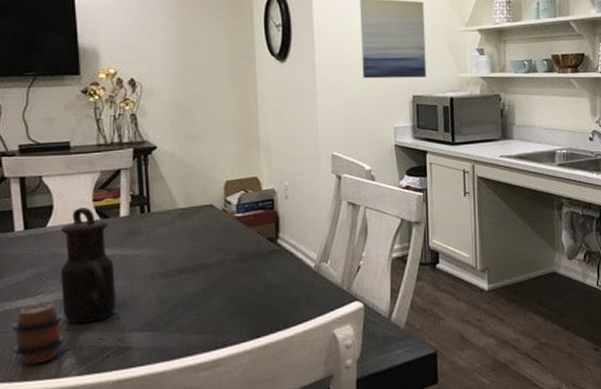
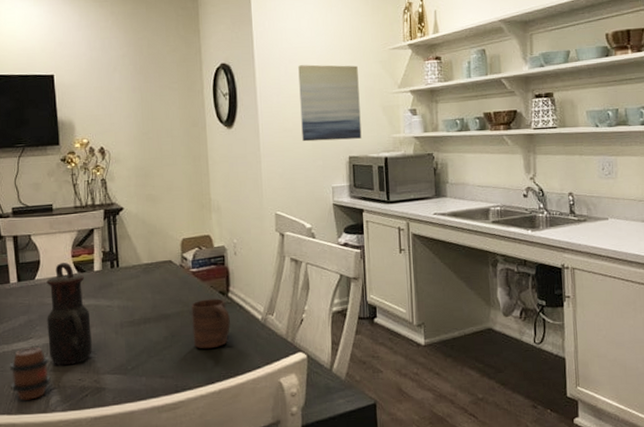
cup: none [235,246,279,301] -> present [191,298,230,349]

